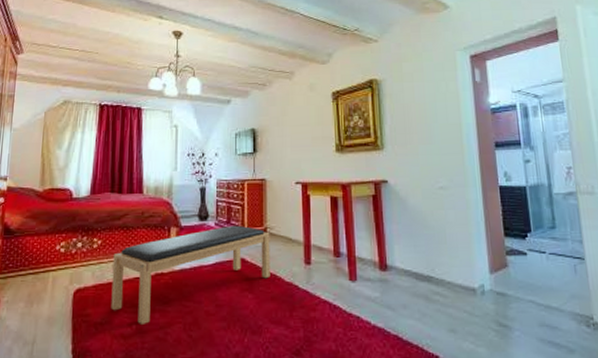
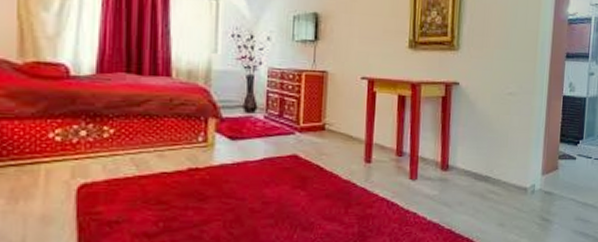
bench: present [111,225,270,324] -> none [130,119,329,222]

